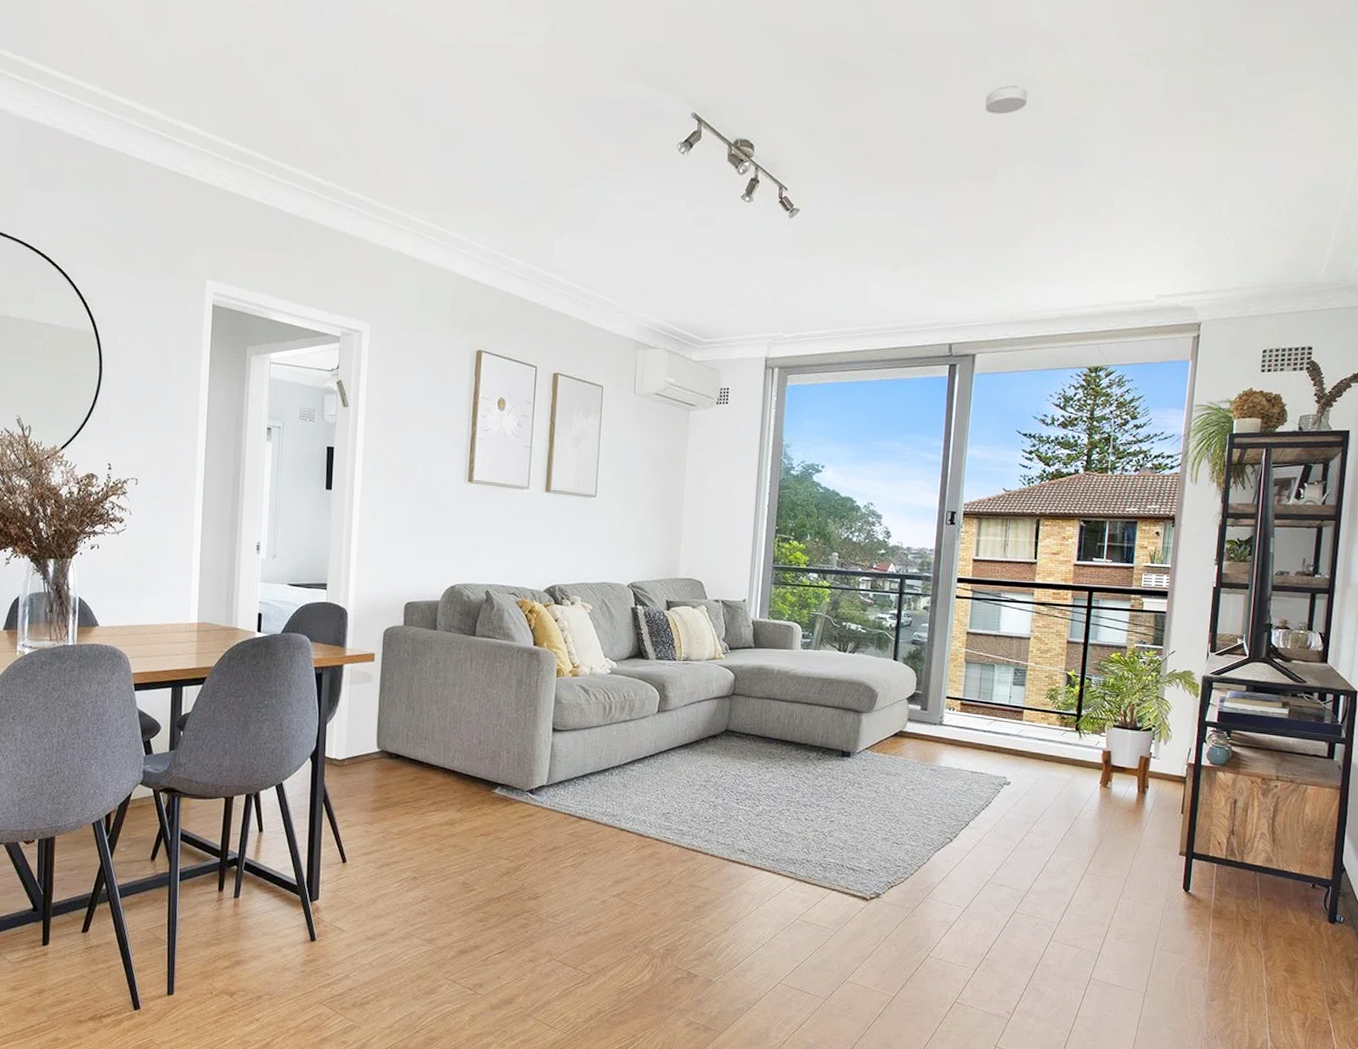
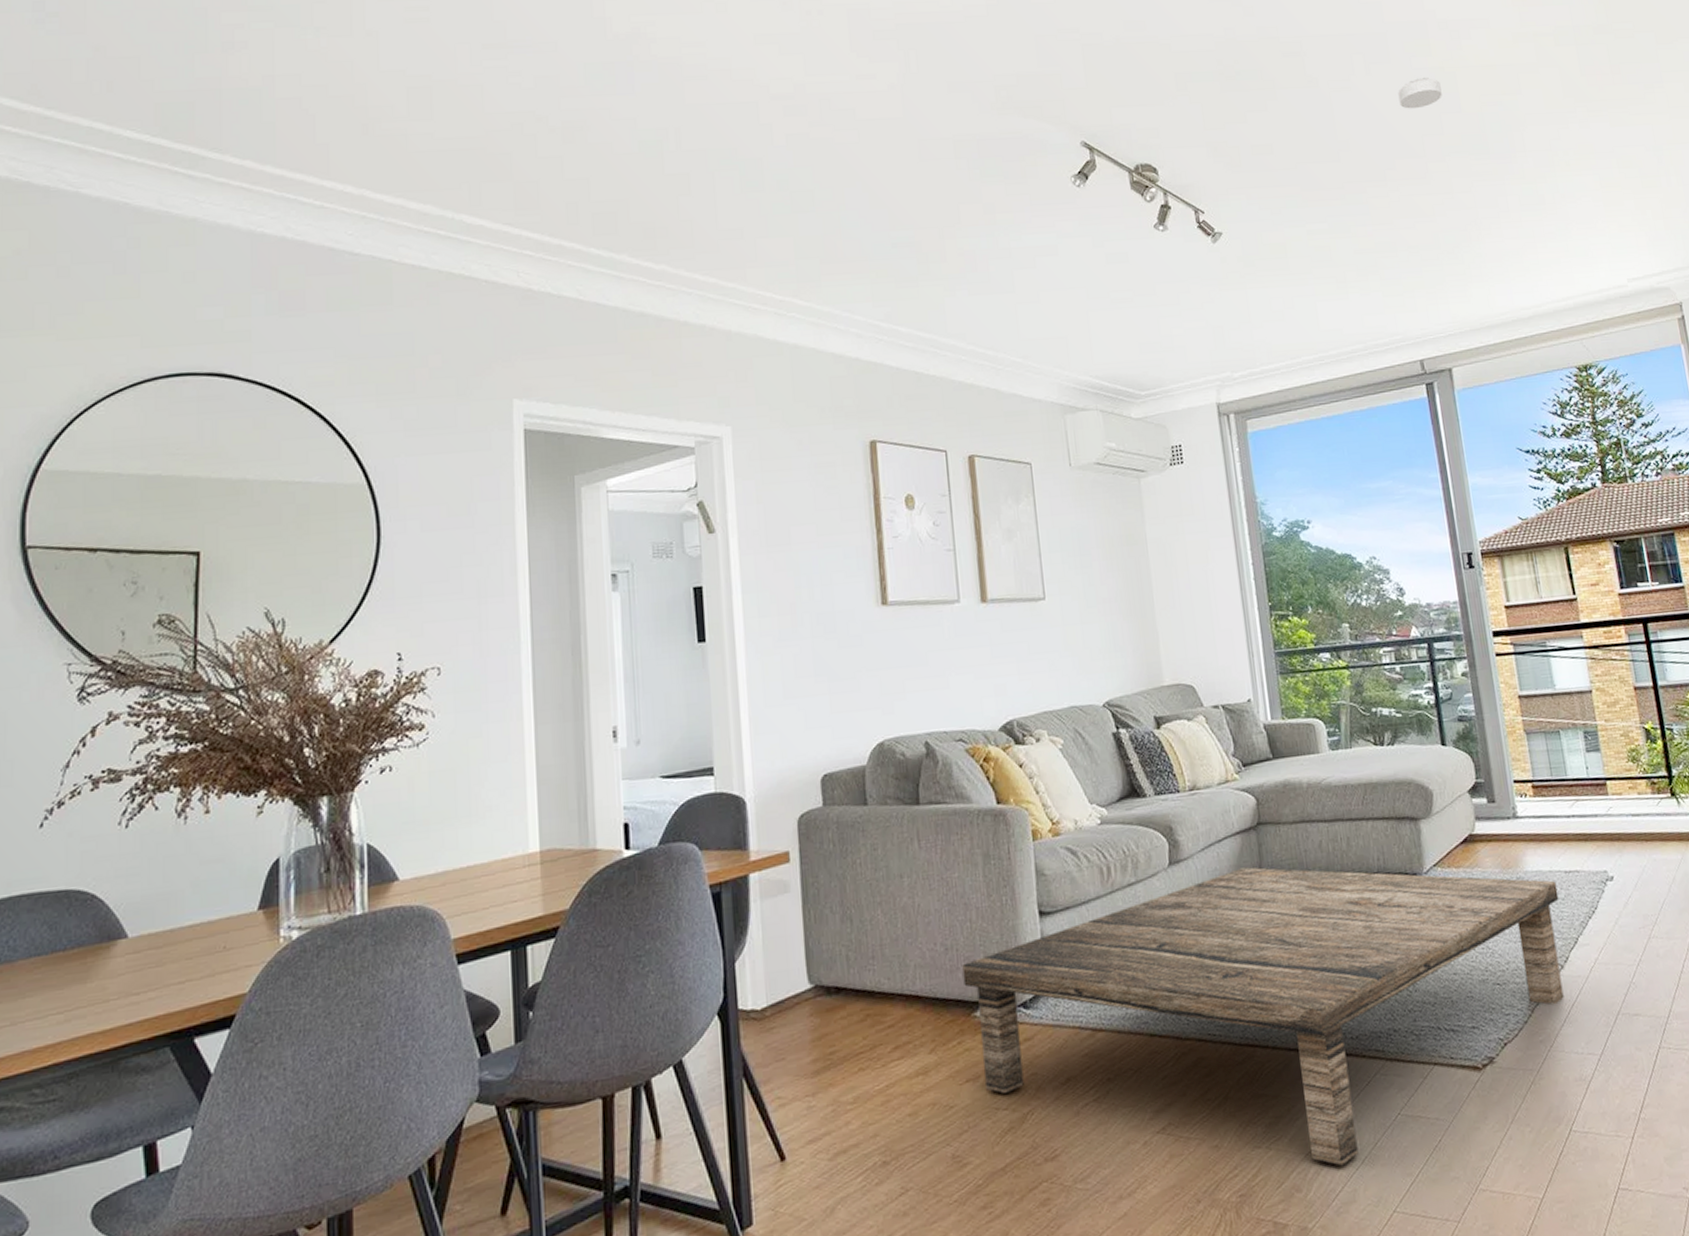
coffee table: none [489,724,962,945] -> present [962,867,1564,1166]

